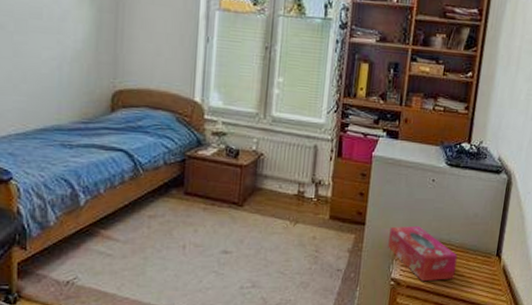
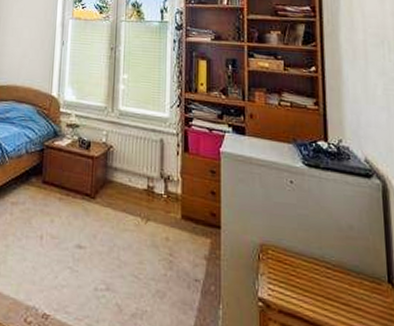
tissue box: present [388,225,458,282] -> none [249,233,338,308]

